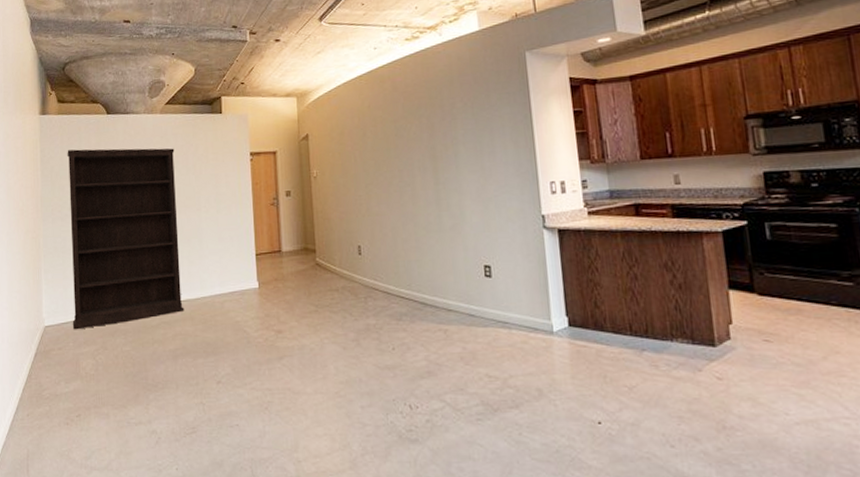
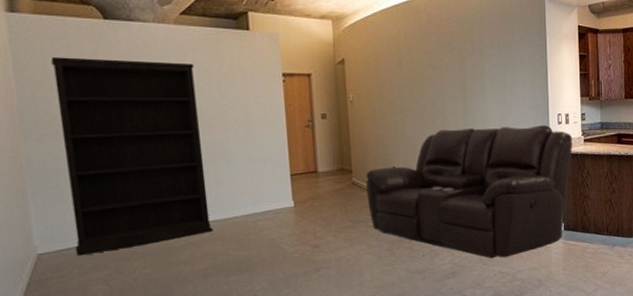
sofa: none [330,196,573,358] -> present [366,125,572,259]

